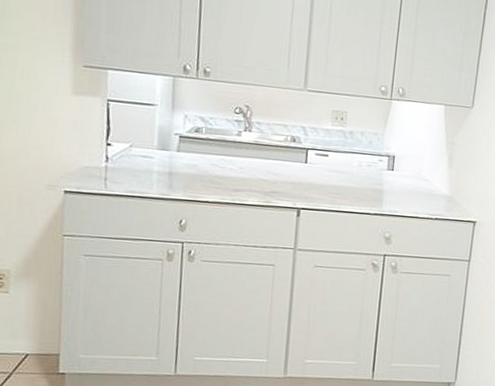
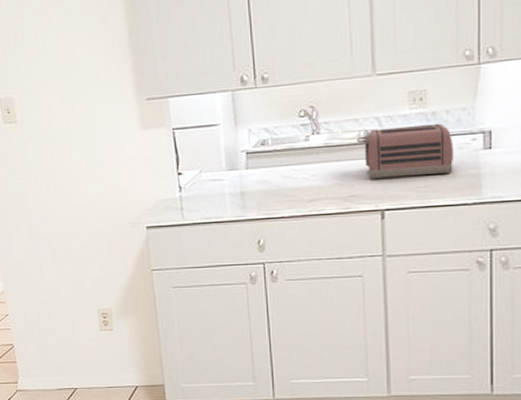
toaster: none [283,136,364,185] -> present [356,123,455,179]

